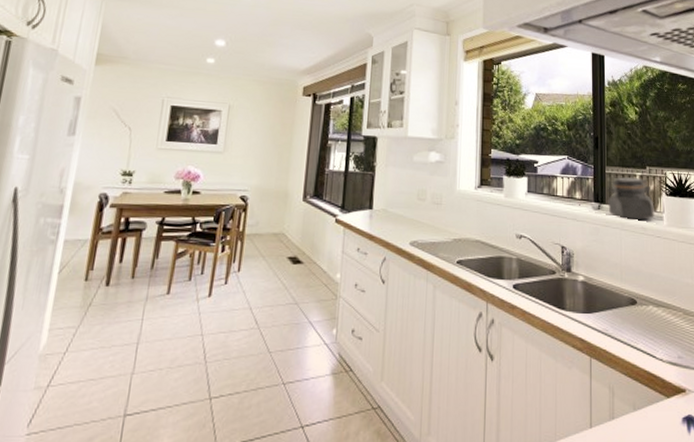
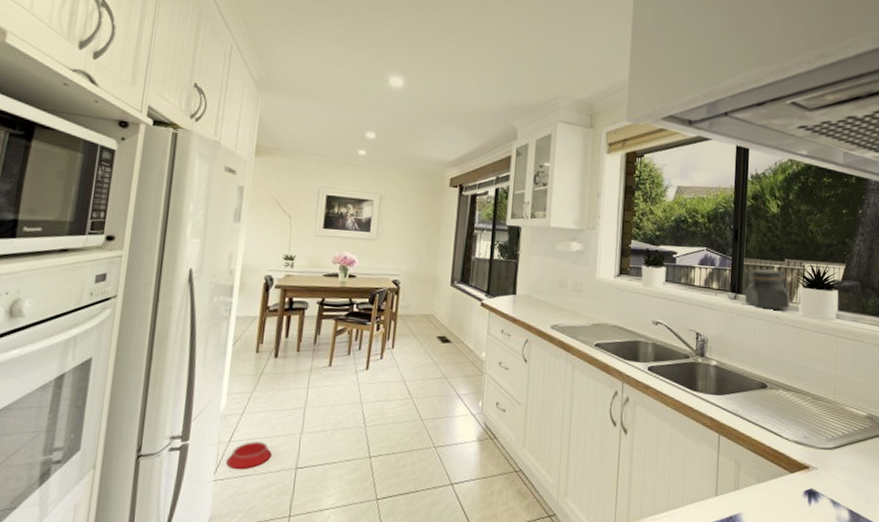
pet bowl: none [42,385,97,419] -> present [226,441,272,469]

